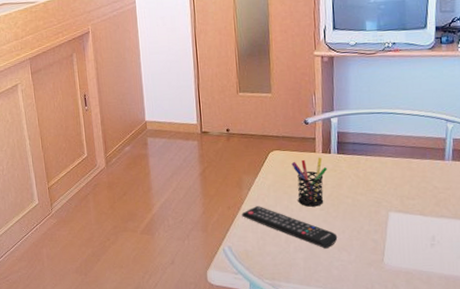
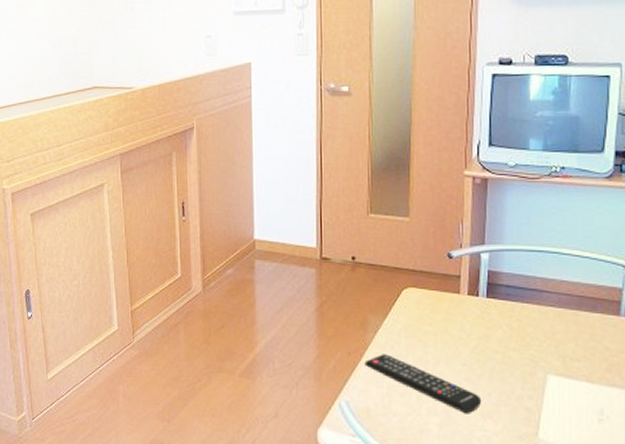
pen holder: present [291,157,328,207] -> none [429,300,474,360]

